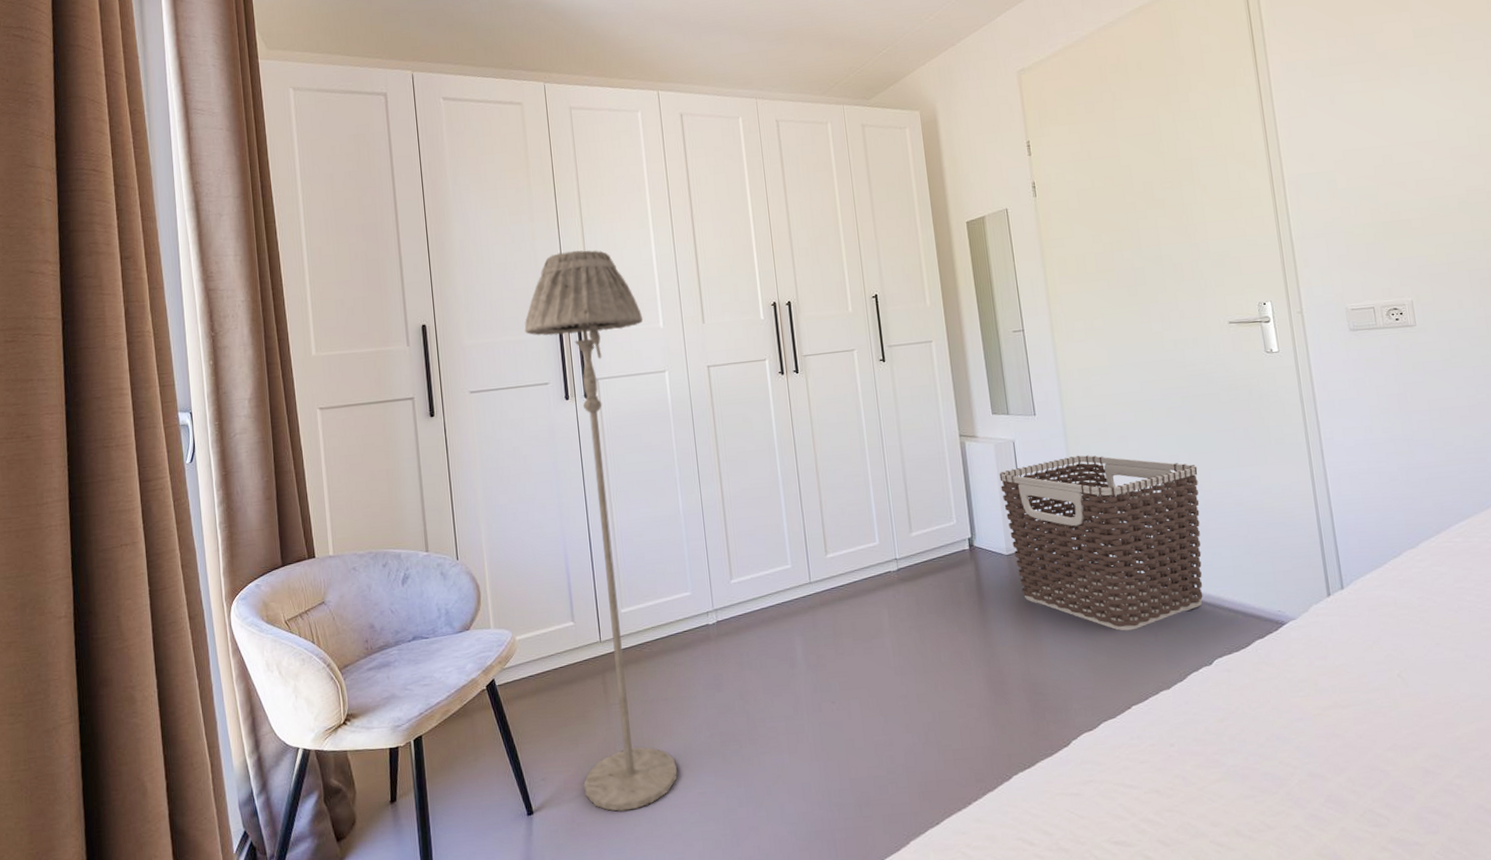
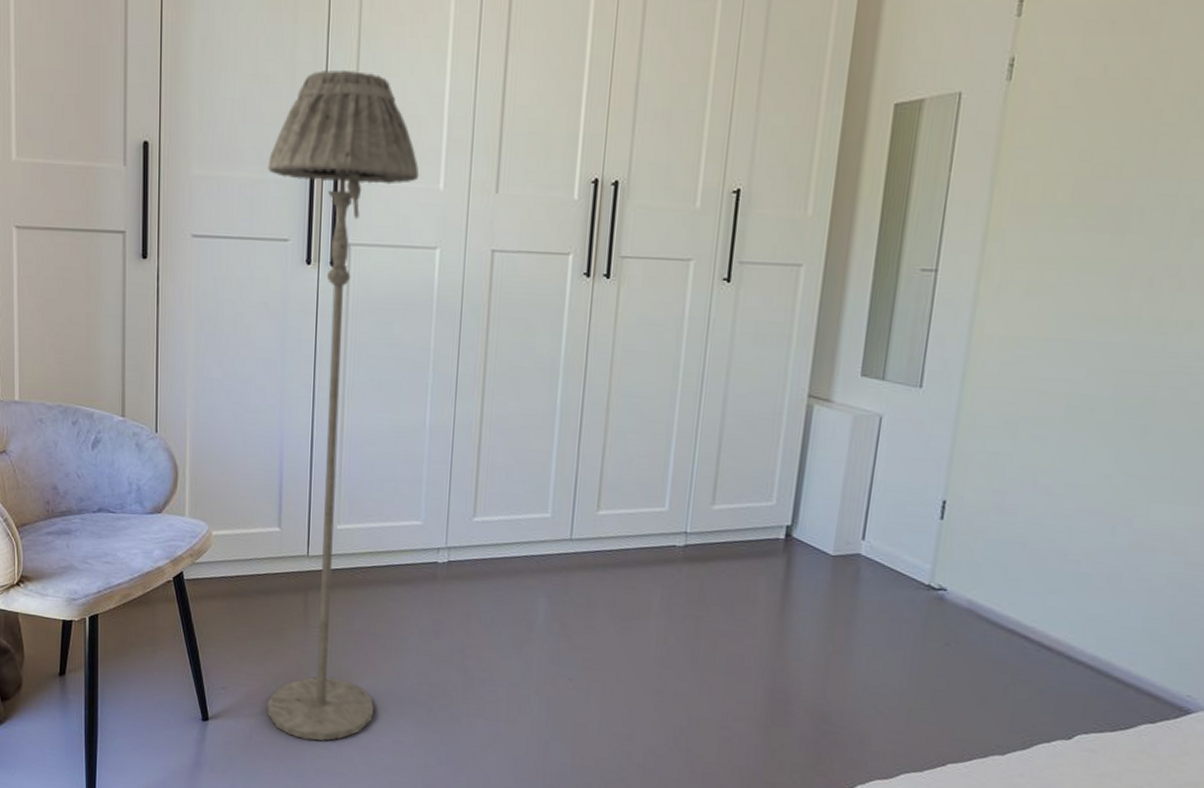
clothes hamper: present [999,455,1203,631] -> none [840,449,1134,678]

